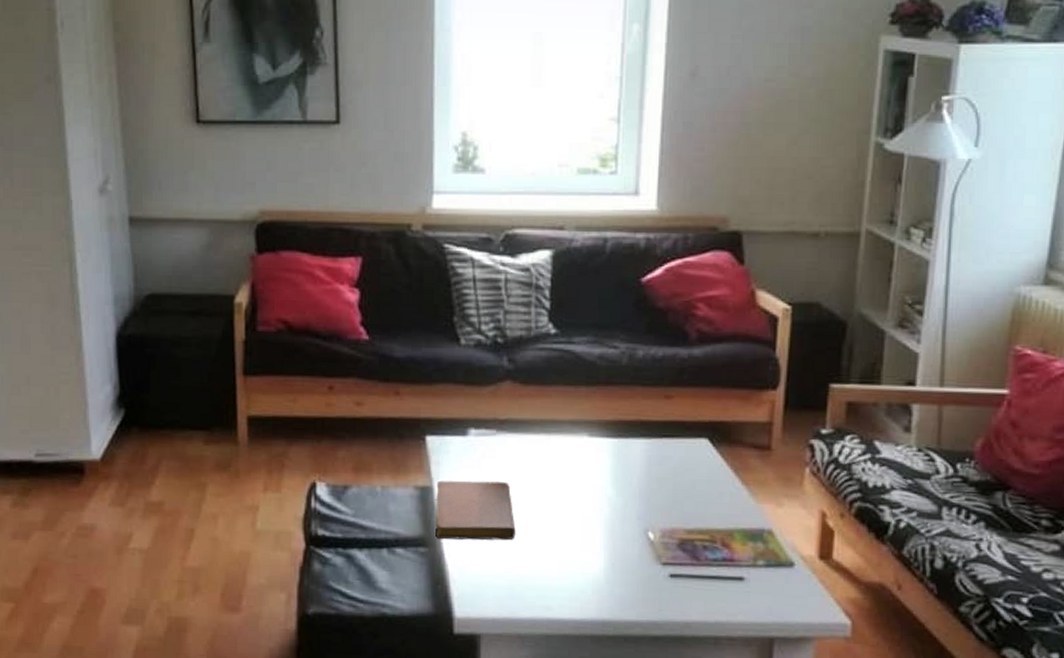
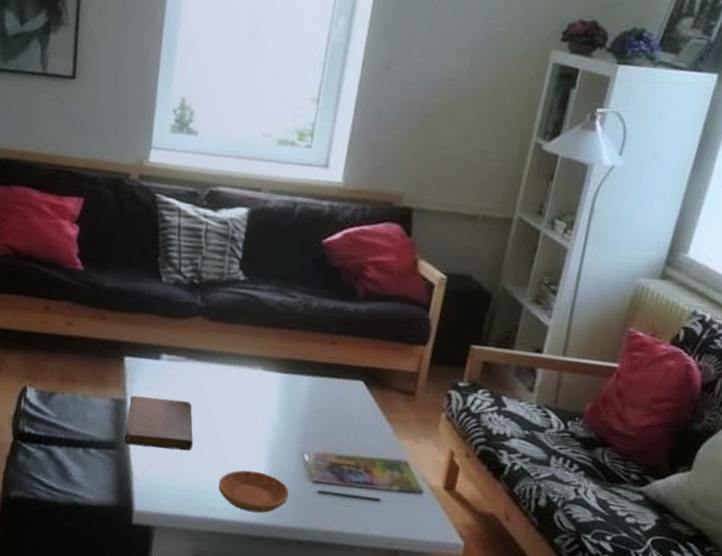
saucer: none [550,557,635,607] -> present [218,470,289,513]

